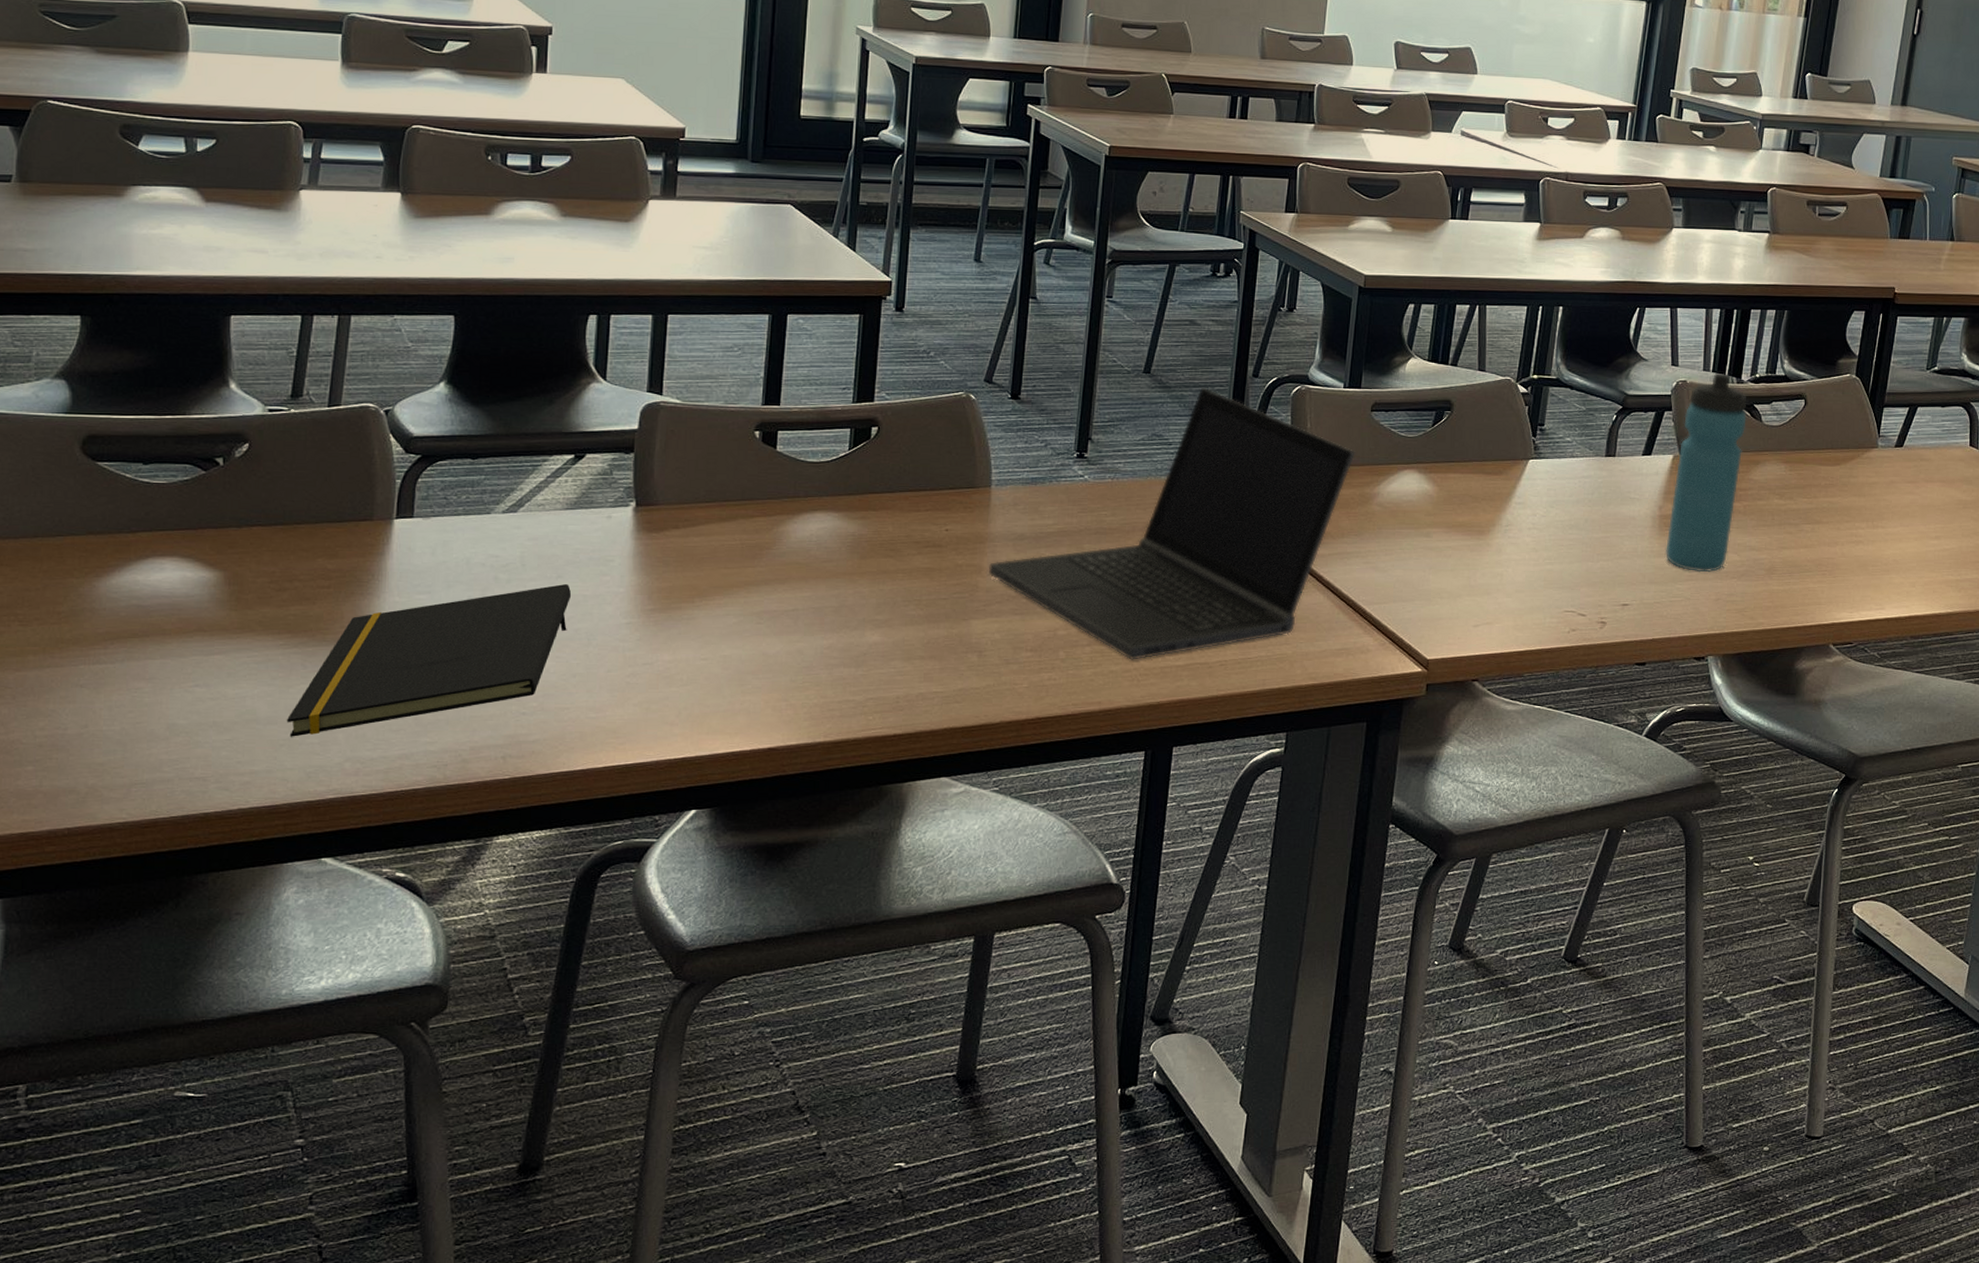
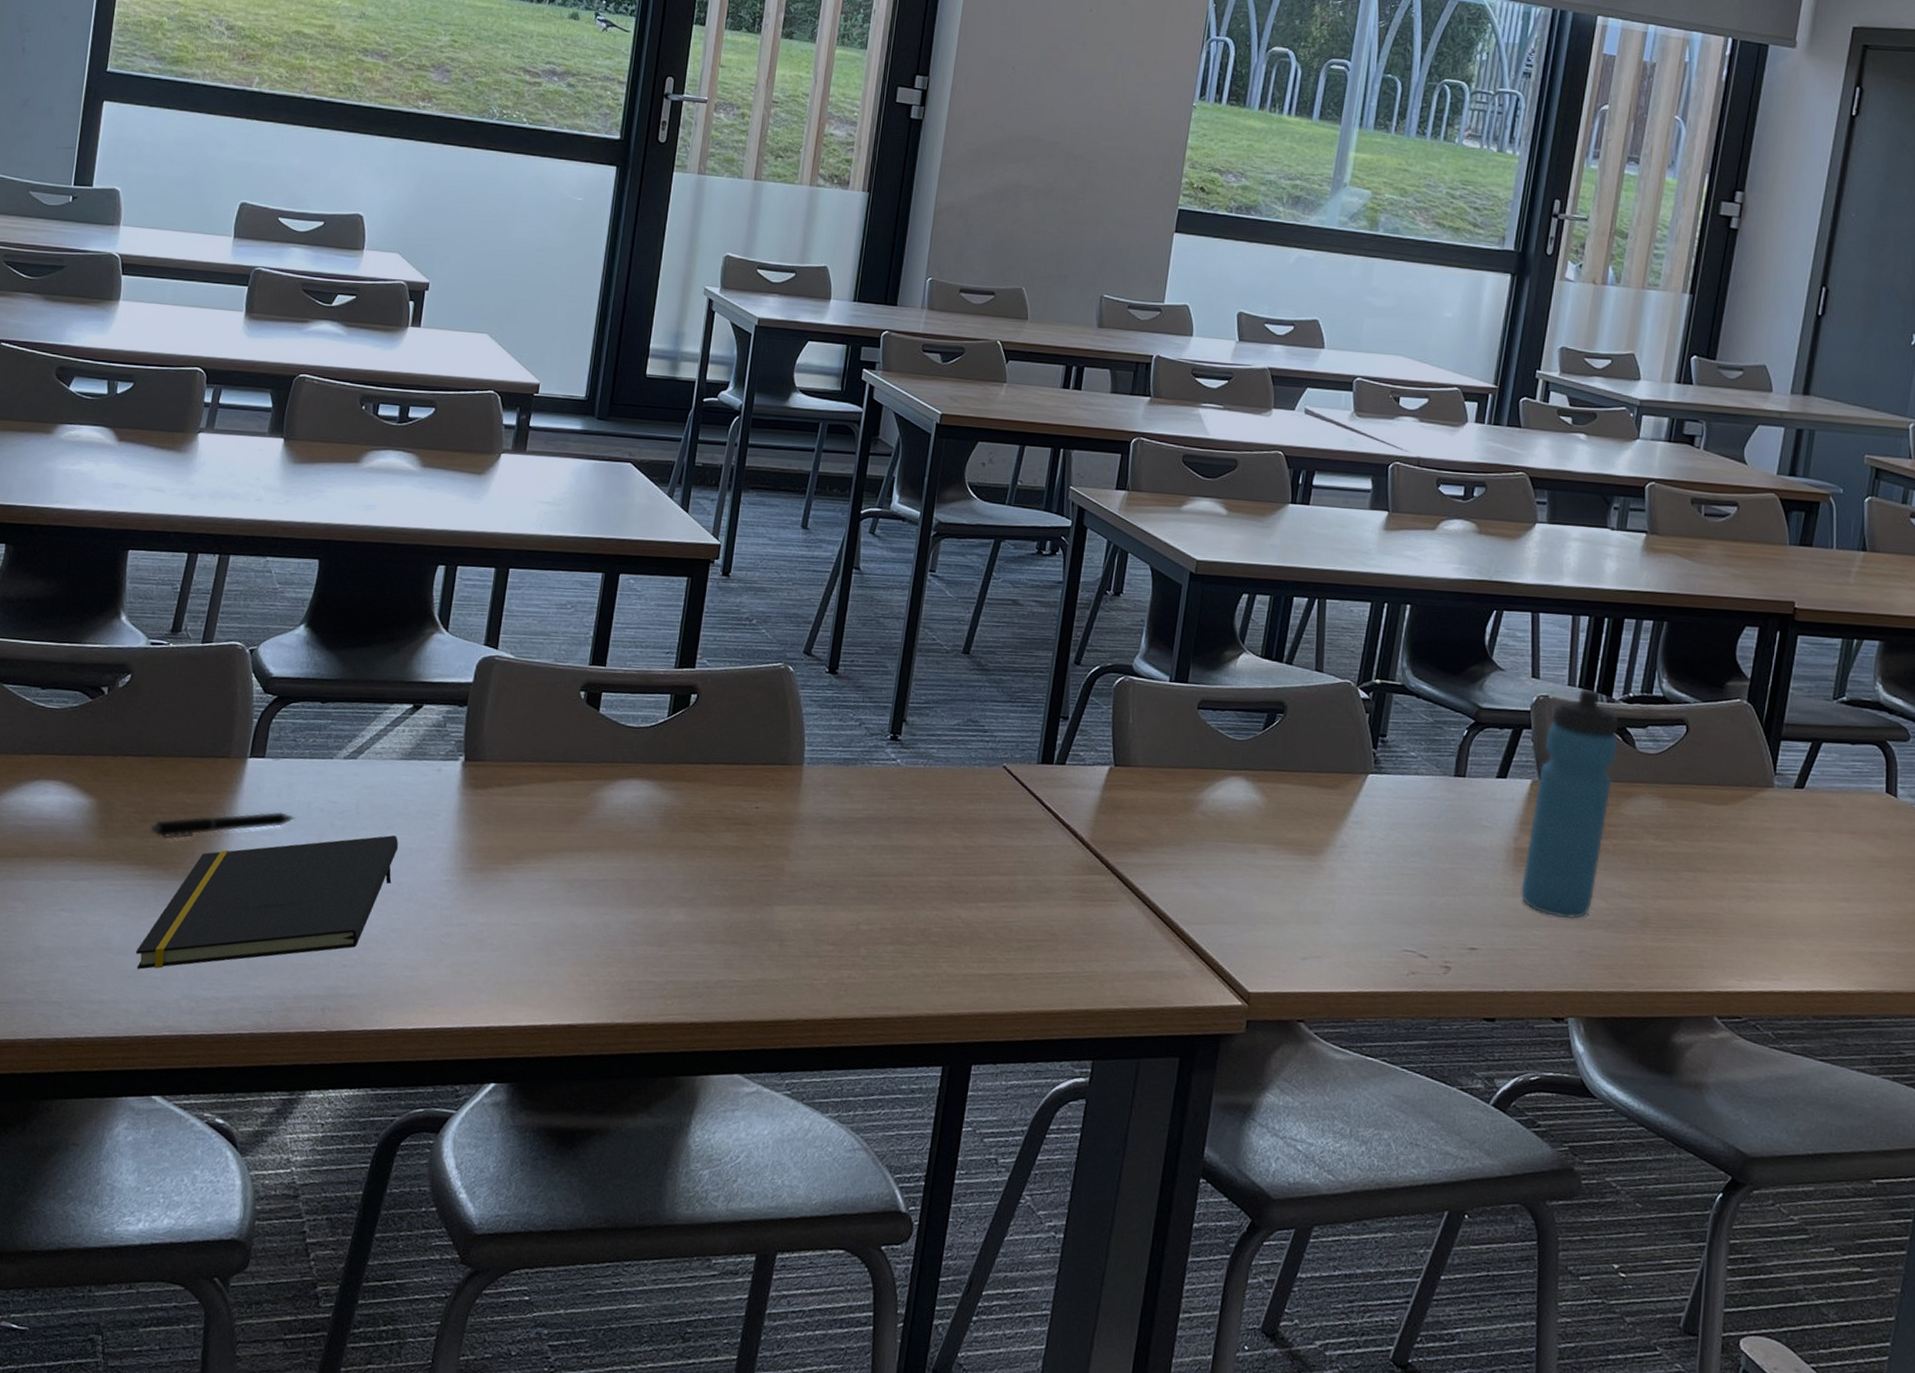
pen: none [289,570,454,607] -> present [150,812,295,840]
laptop computer: present [989,387,1356,660] -> none [795,672,1180,965]

